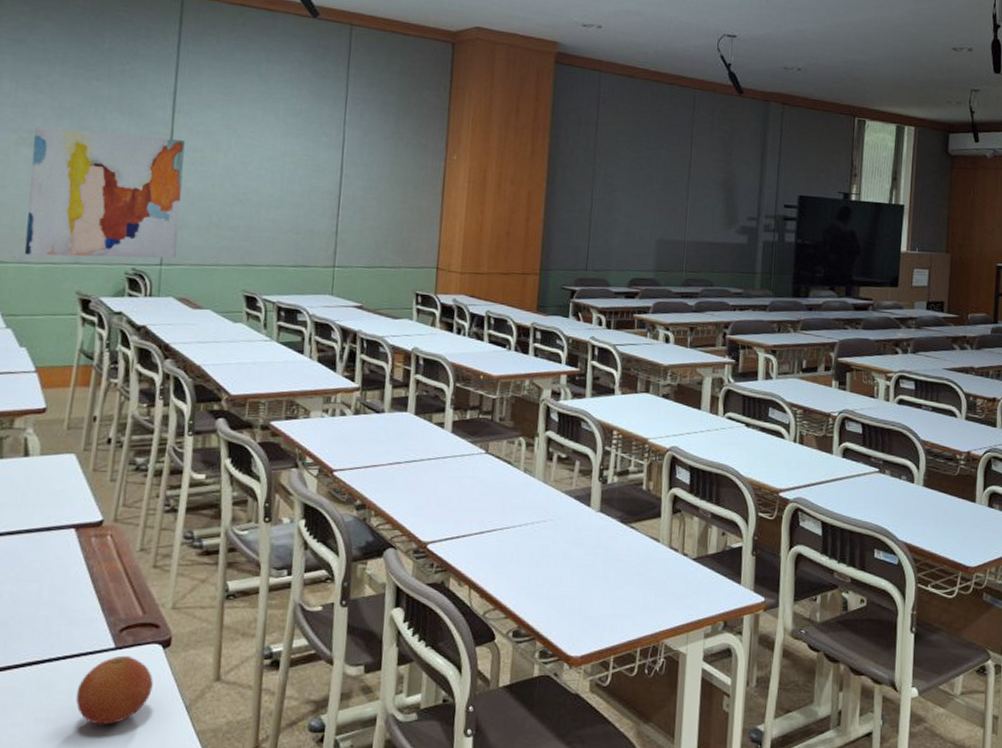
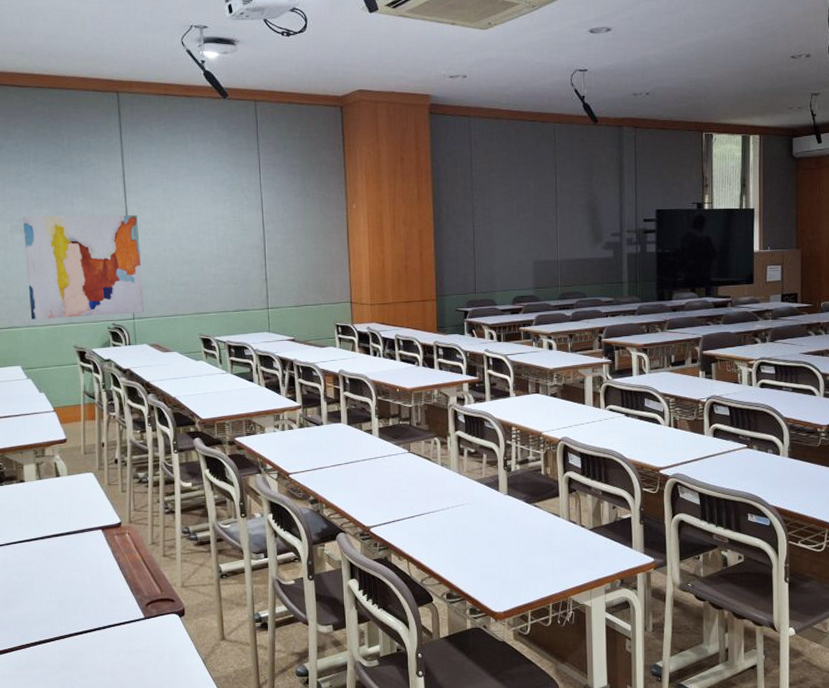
fruit: present [75,655,153,725] -> none [121,623,176,675]

